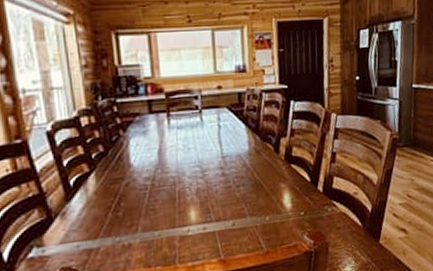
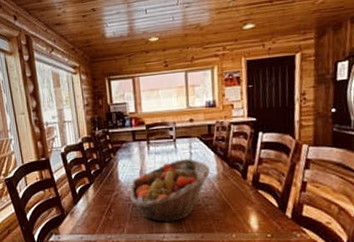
fruit basket: none [144,133,241,213] -> present [129,159,210,223]

